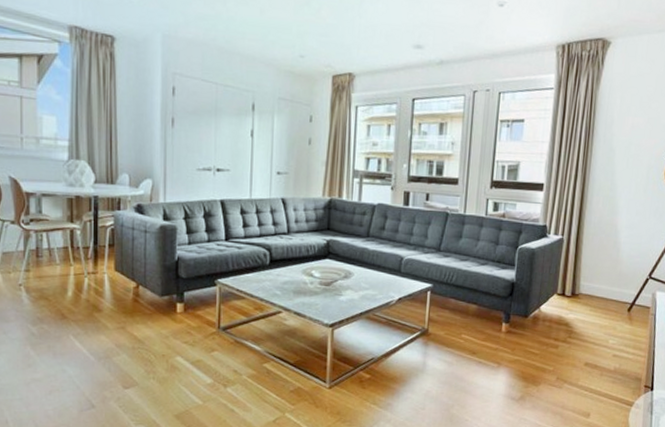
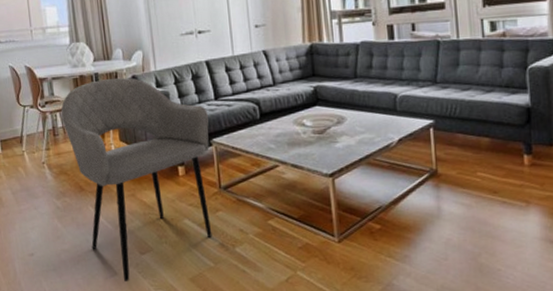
armchair: none [48,203,217,416] -> present [60,77,213,282]

